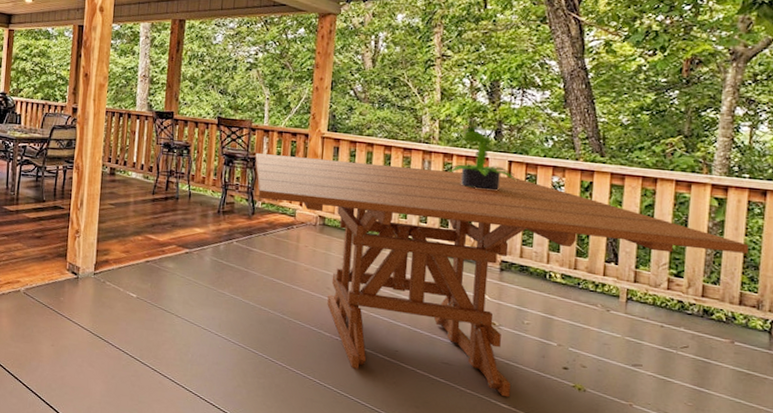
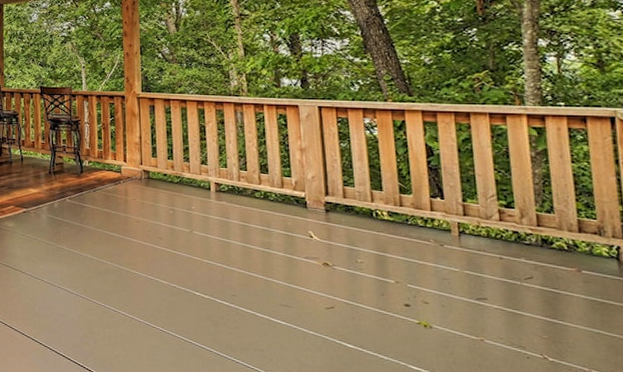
dining table: present [255,153,749,398] -> none [78,117,579,337]
potted plant: present [448,126,517,191] -> none [260,77,329,135]

